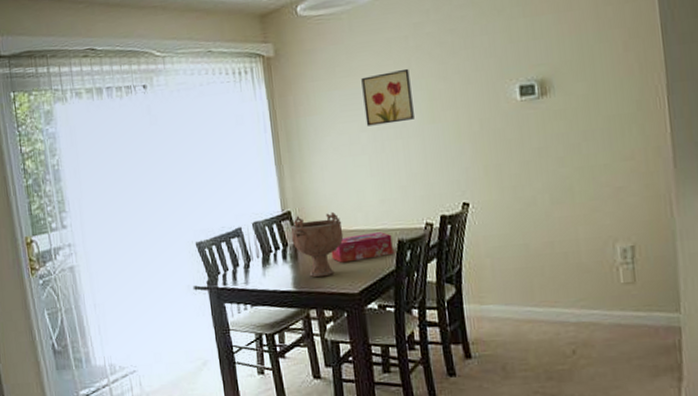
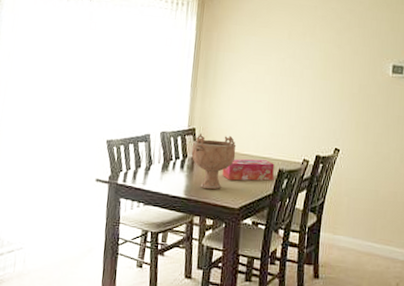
wall art: present [361,68,414,127] -> none [272,30,313,73]

